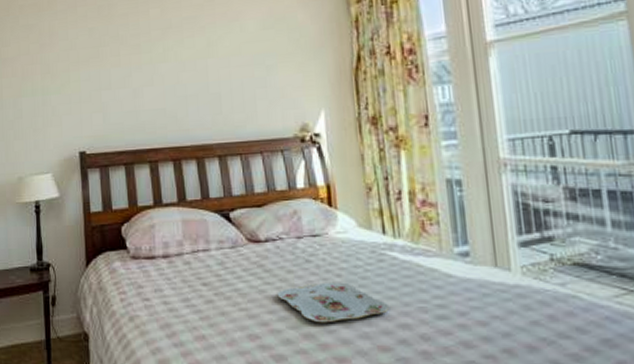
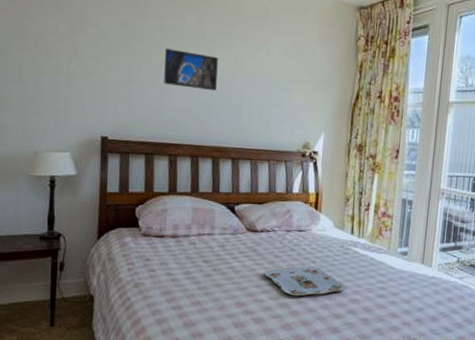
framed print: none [133,44,191,85] -> present [164,48,218,90]

